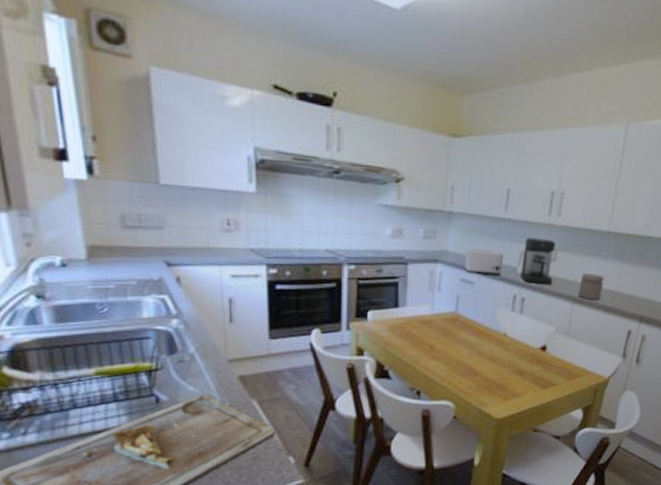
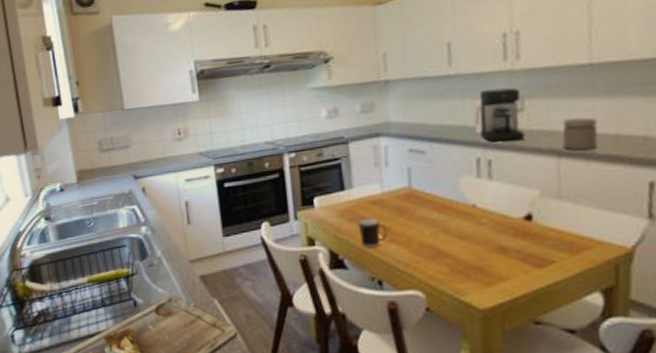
mug: none [405,335,430,362] -> present [357,217,387,248]
toaster: present [464,247,504,276] -> none [410,111,457,142]

